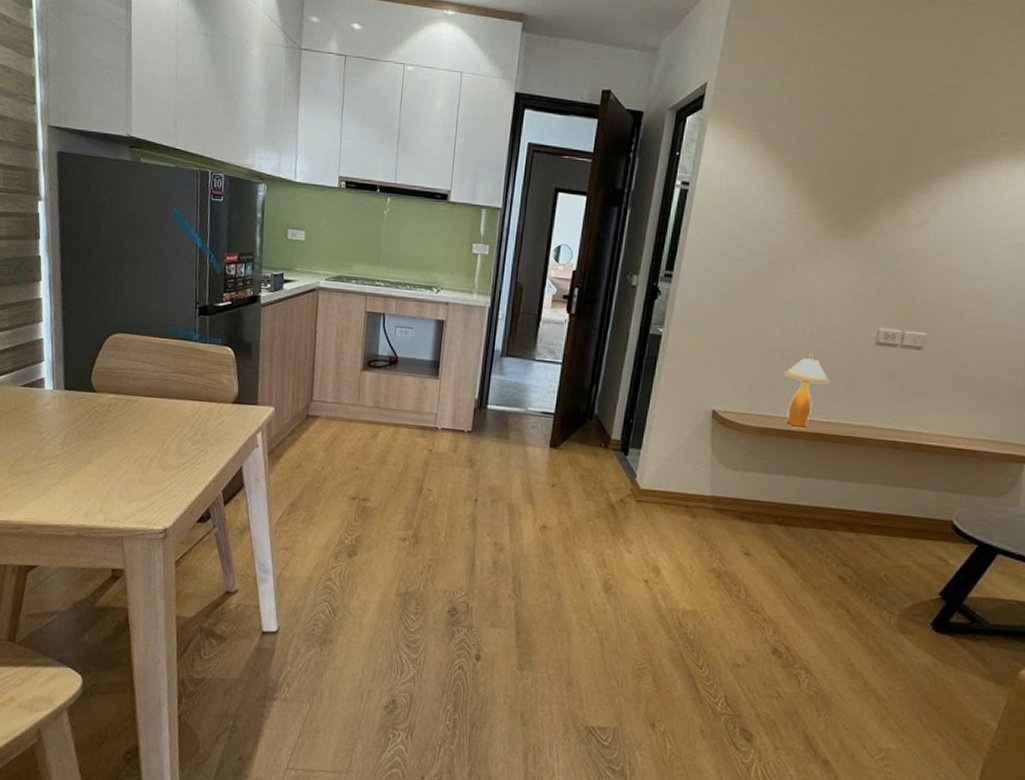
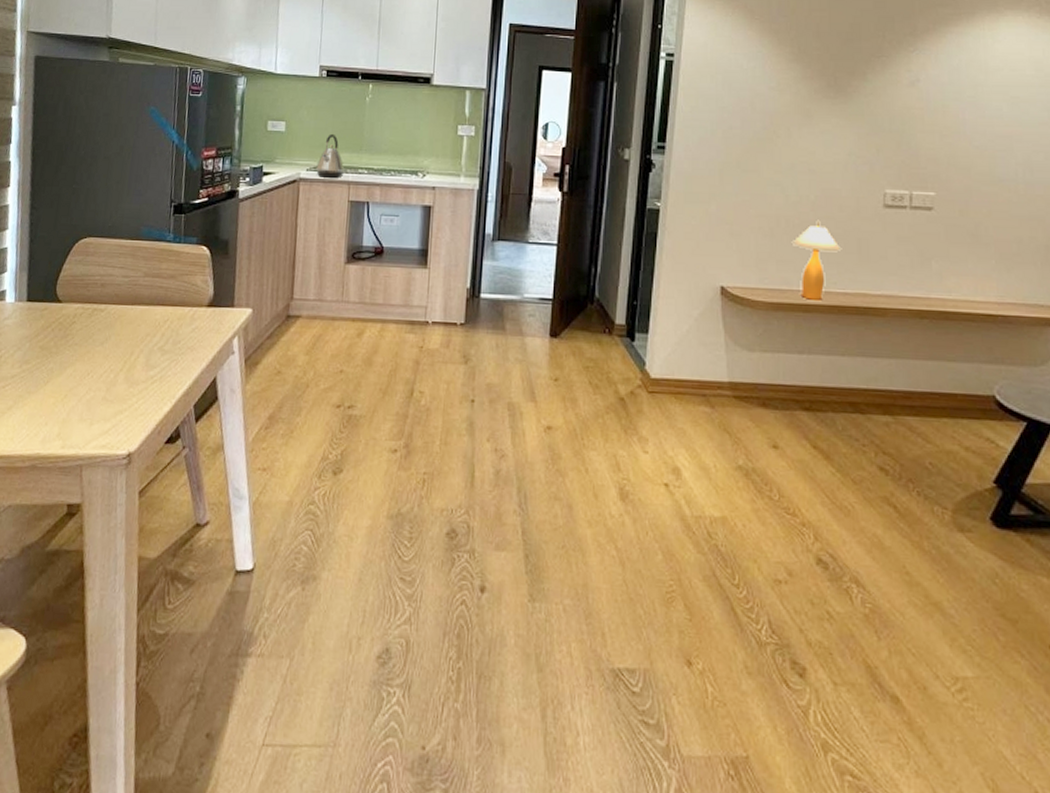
kettle: none [335,245,362,289] -> present [316,133,345,178]

